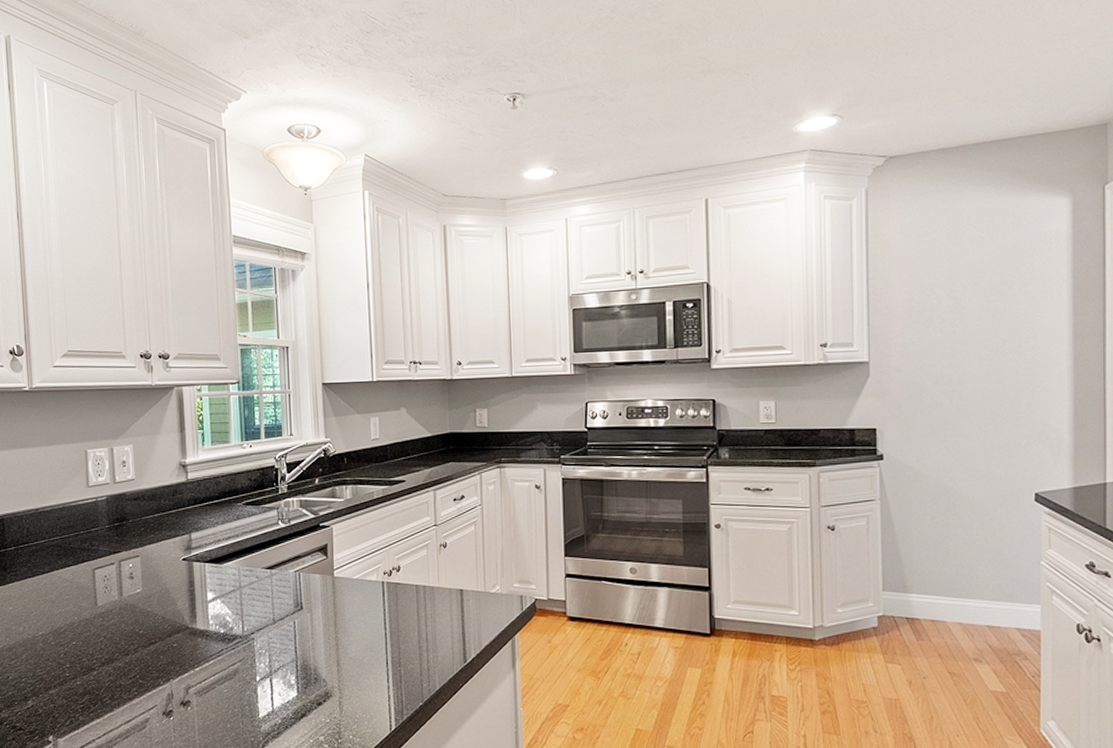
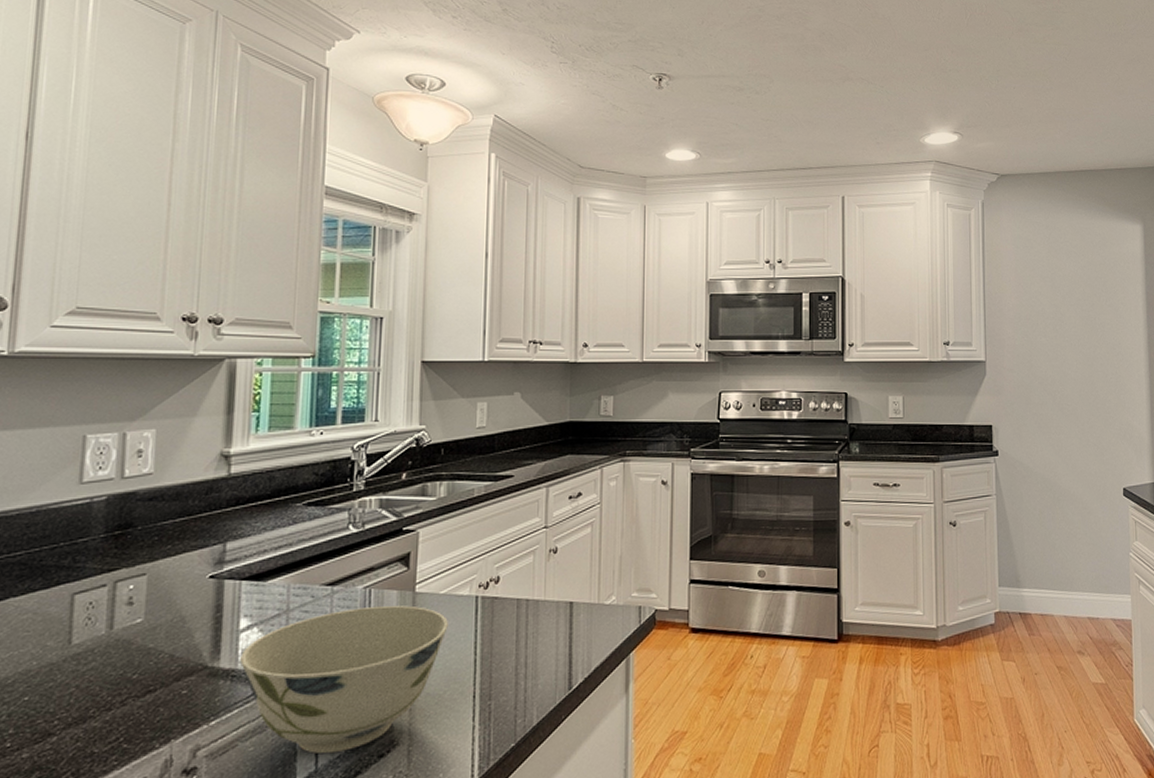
bowl: none [211,587,362,699] -> present [240,605,448,754]

